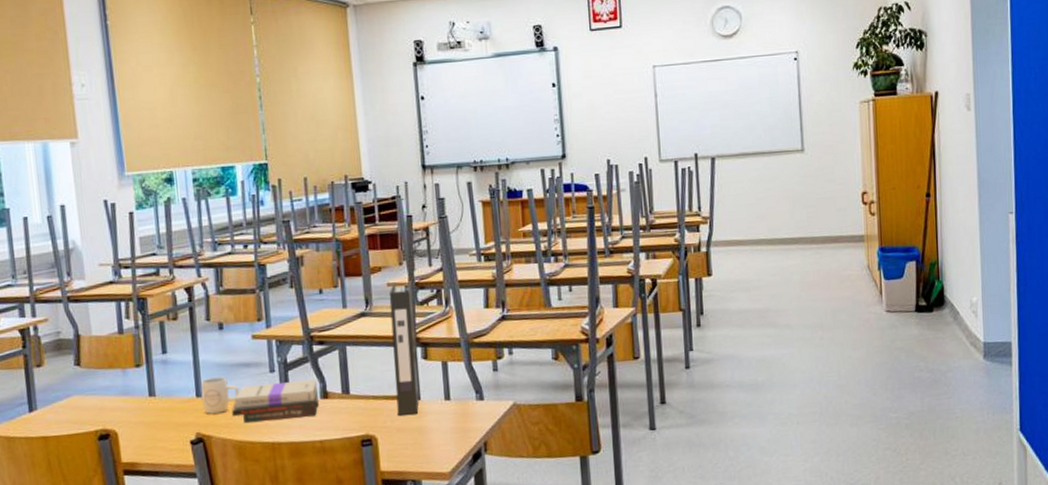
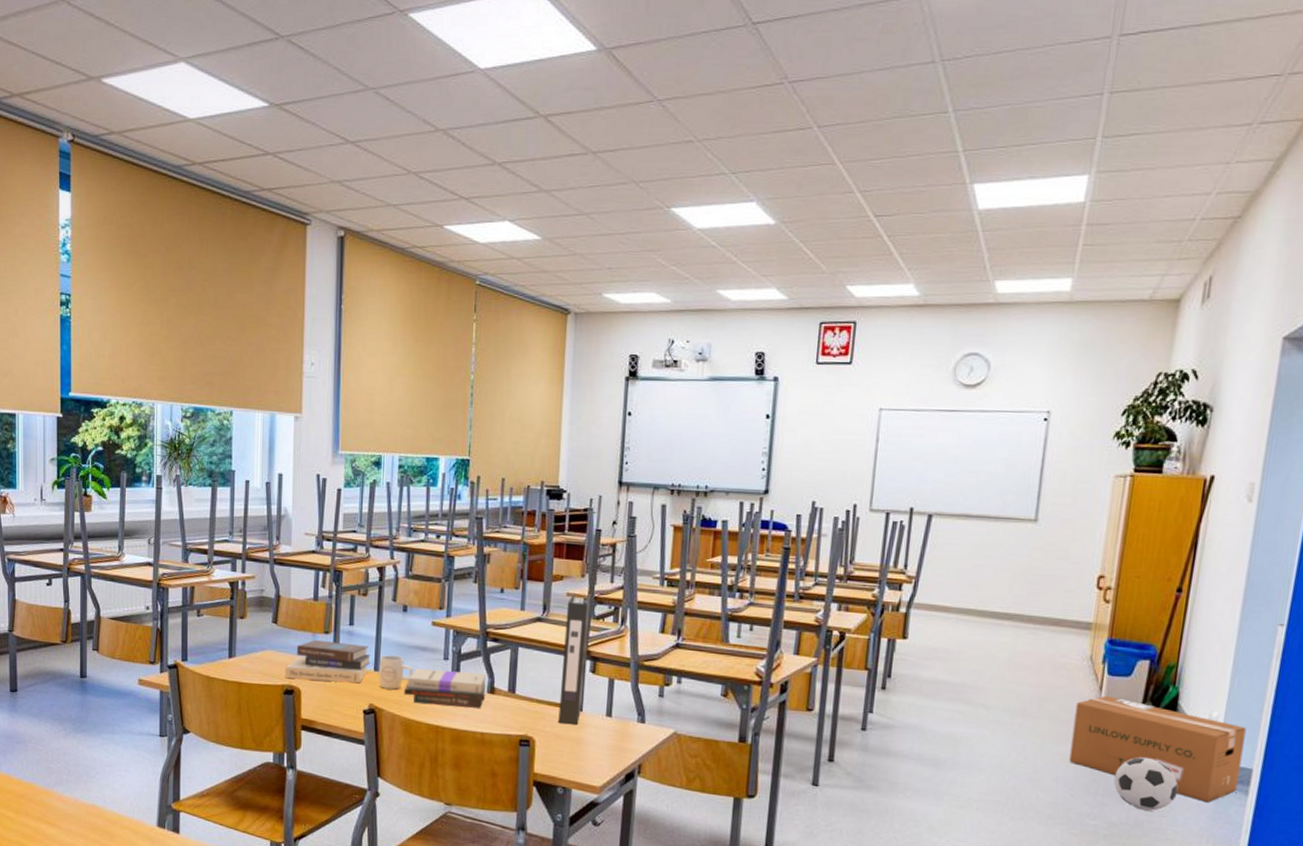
books: none [95,372,191,423] -> present [284,639,371,684]
box: none [863,298,1003,379] -> present [1069,695,1247,802]
soccer ball: none [905,348,958,396] -> present [1114,757,1179,811]

